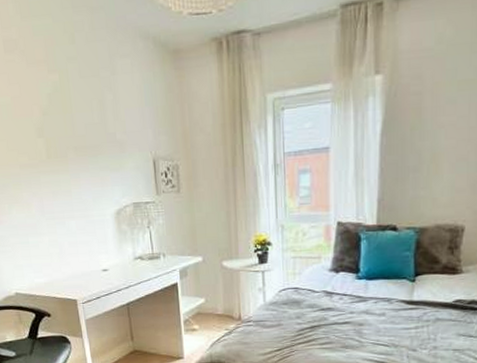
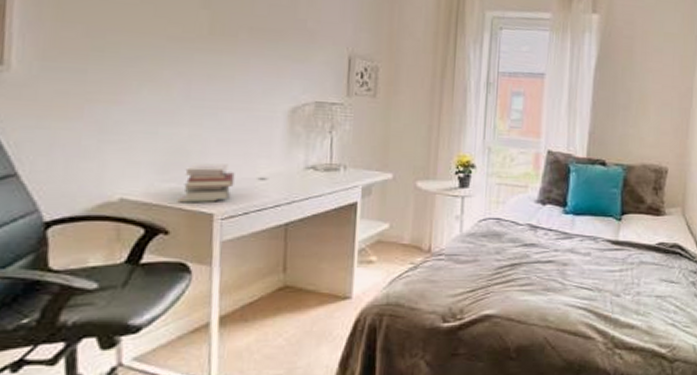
books: none [51,261,86,293] -> present [177,163,235,203]

